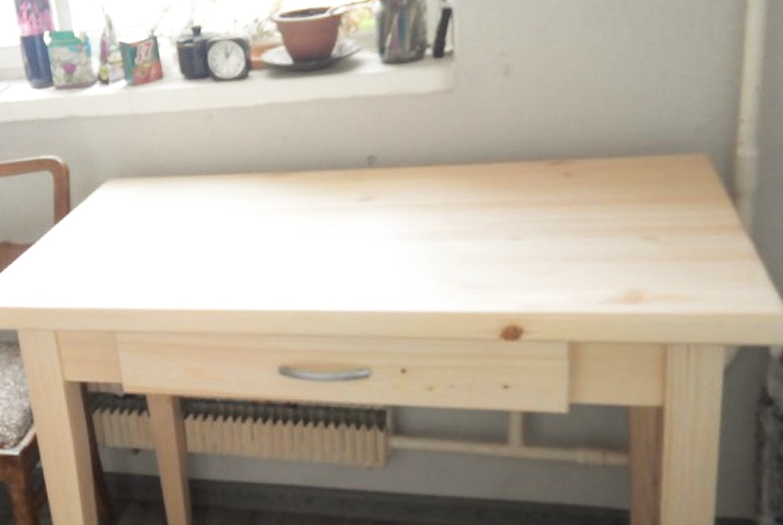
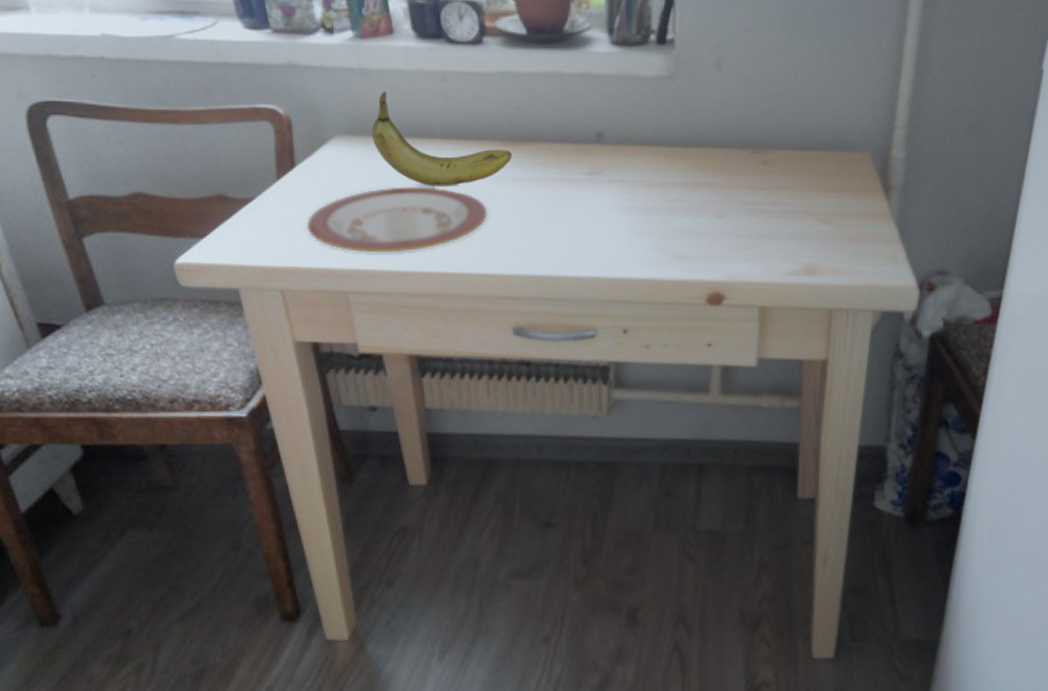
plate: none [78,223,253,292] -> present [306,186,488,253]
fruit: none [141,133,277,224] -> present [372,90,511,188]

